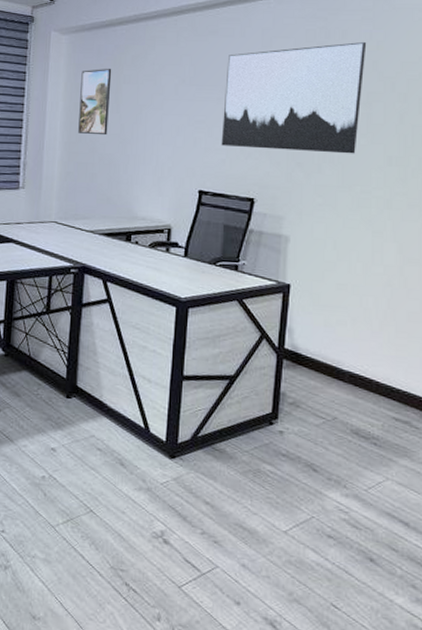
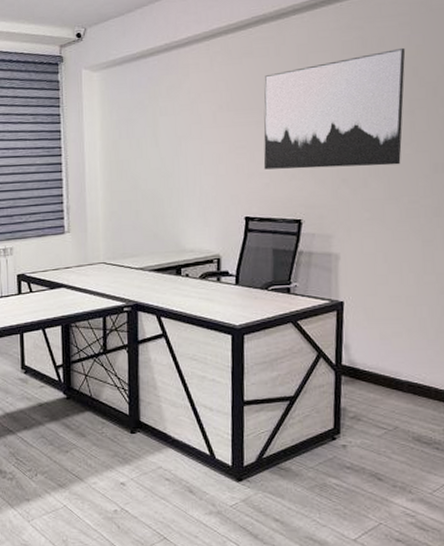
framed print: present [78,68,112,136] -> none [116,101,148,171]

